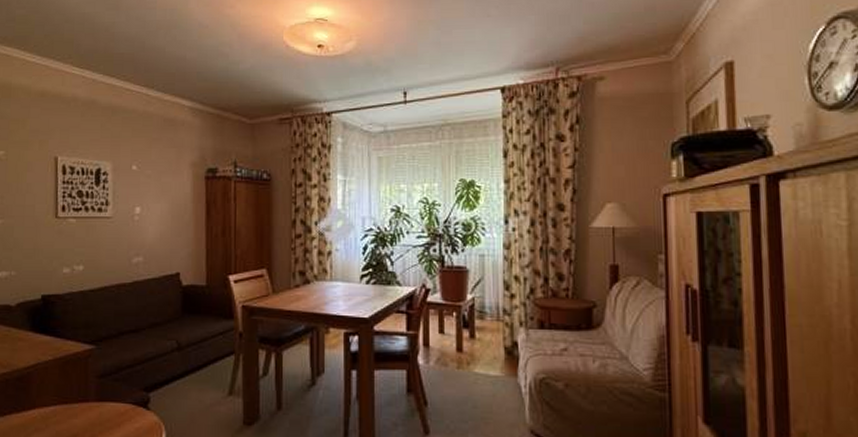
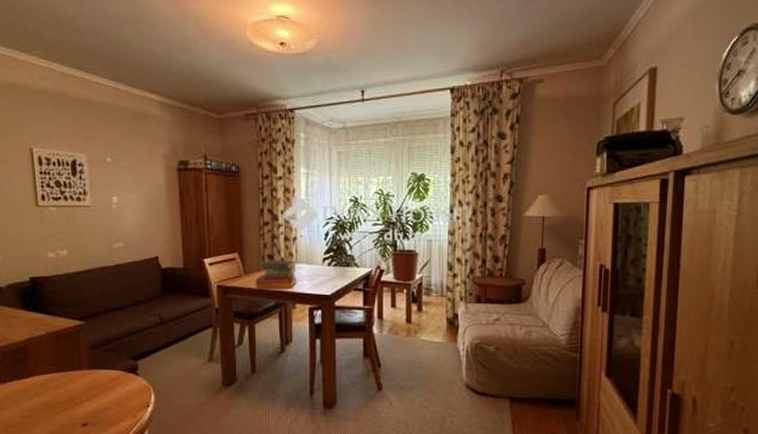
books: none [285,277,331,311] -> present [256,260,297,289]

